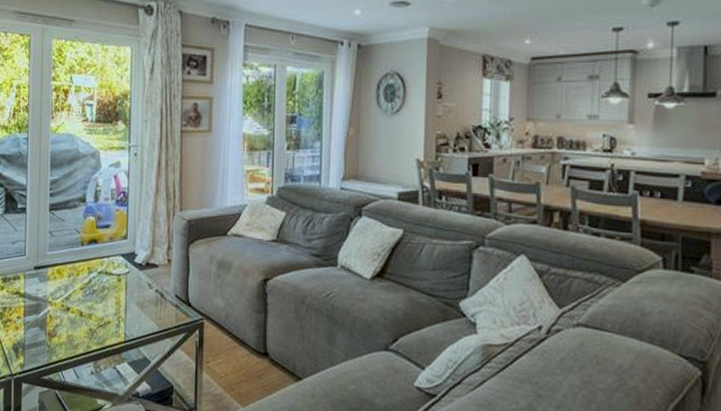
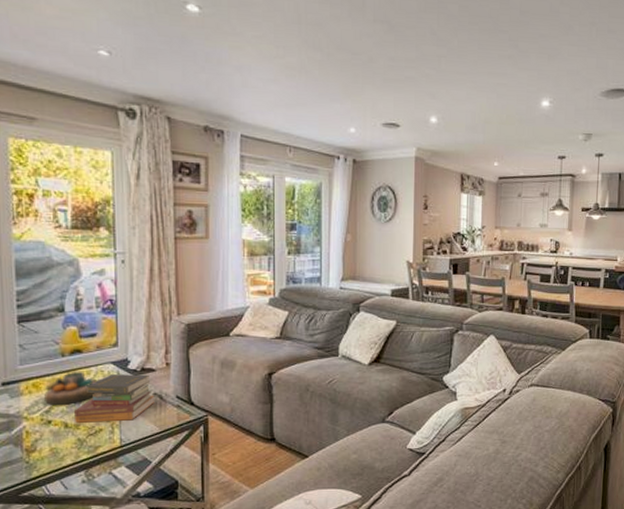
decorative bowl: none [66,260,108,294] -> present [44,371,97,406]
books: none [87,267,157,316] -> present [73,374,156,423]

